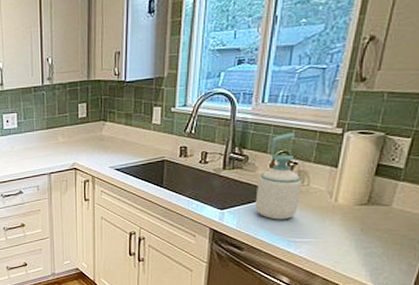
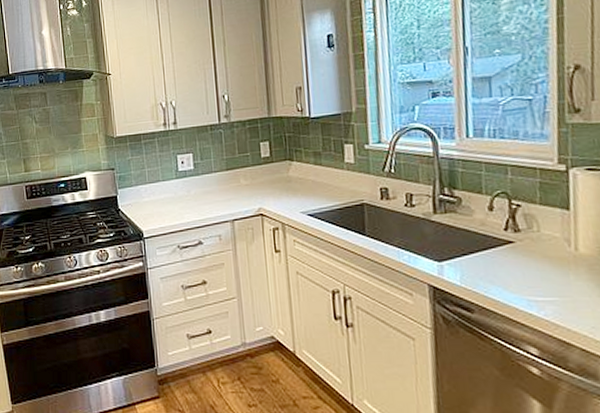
soap bottle: present [255,132,302,220] -> none [477,170,532,274]

